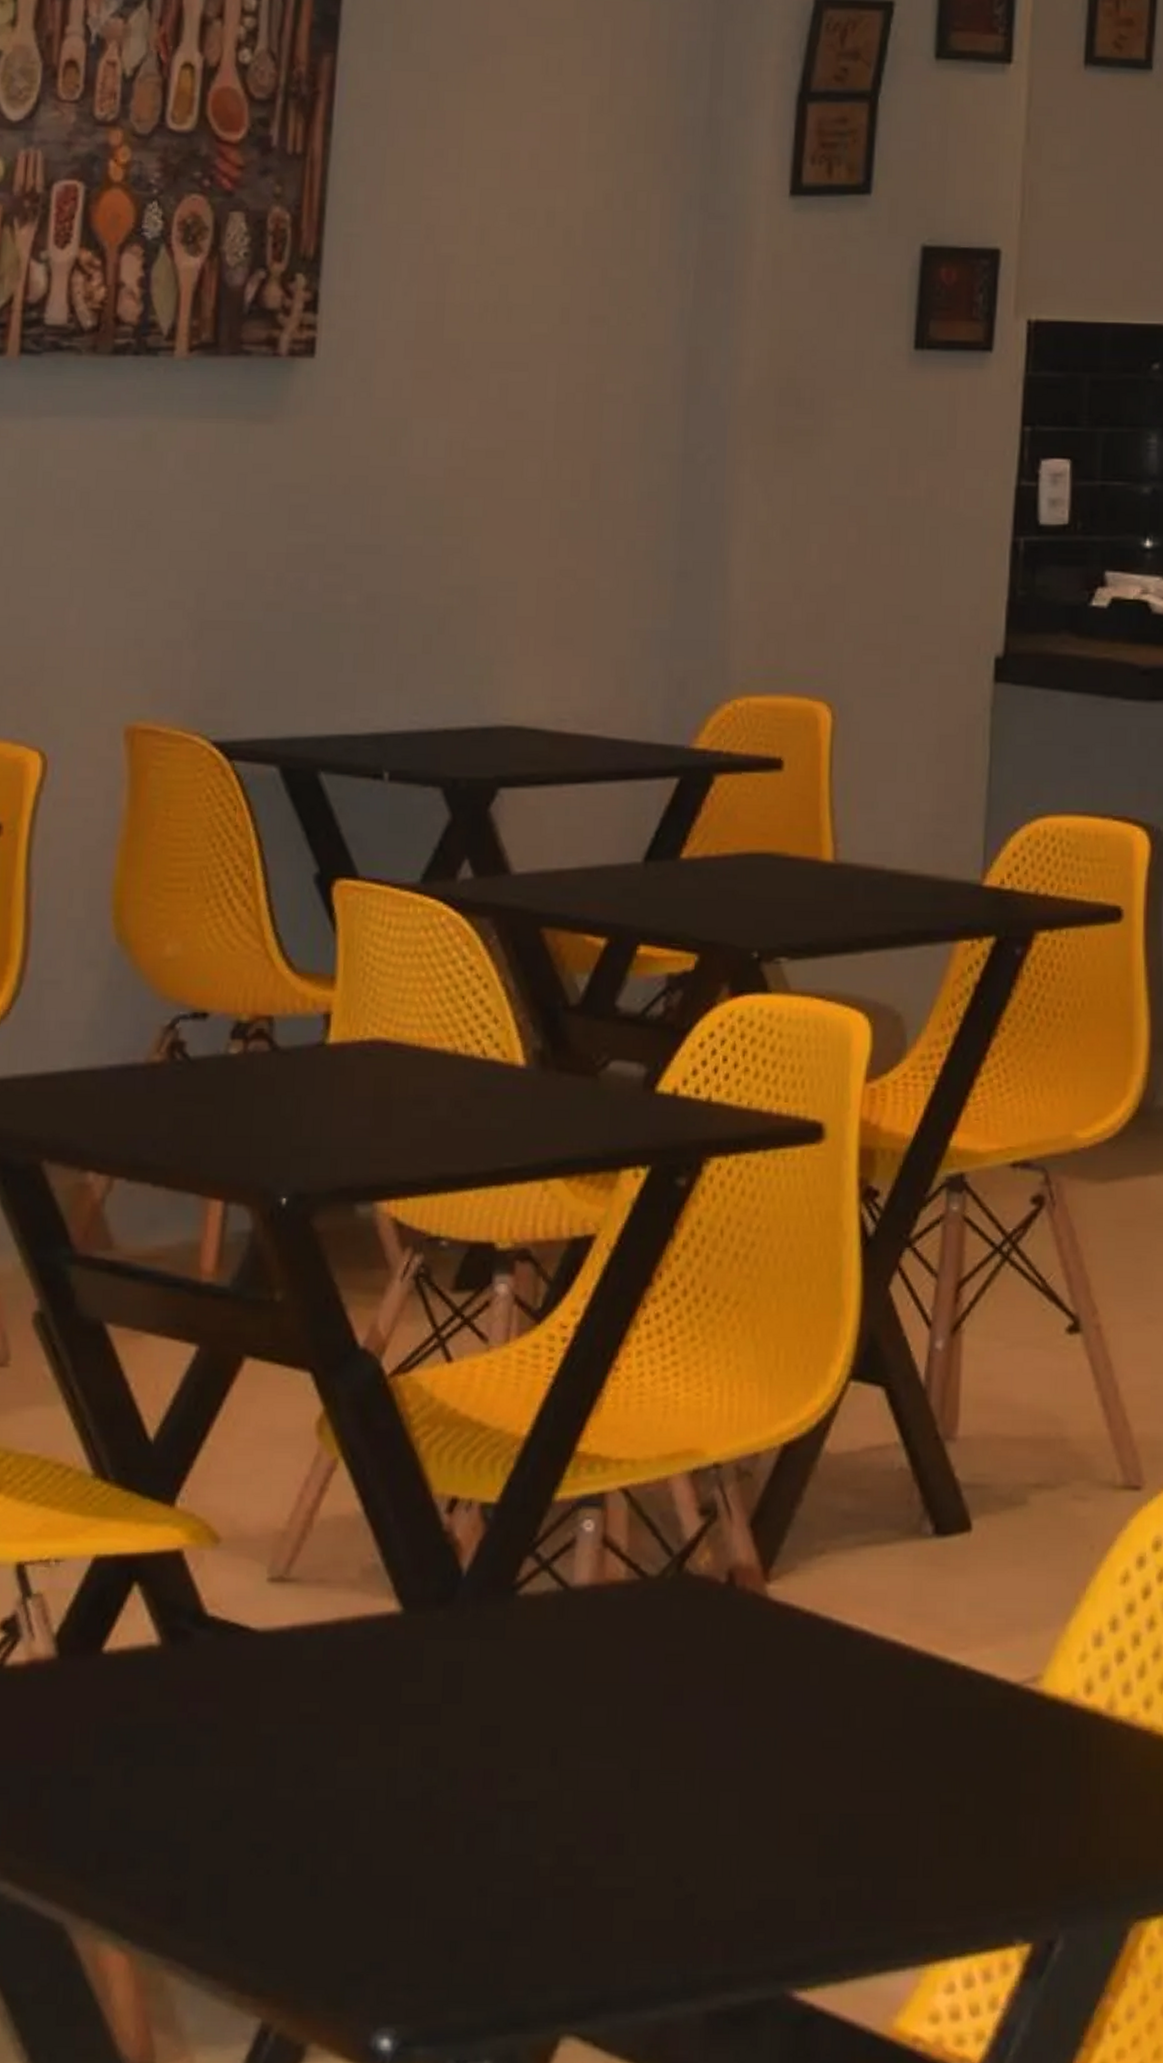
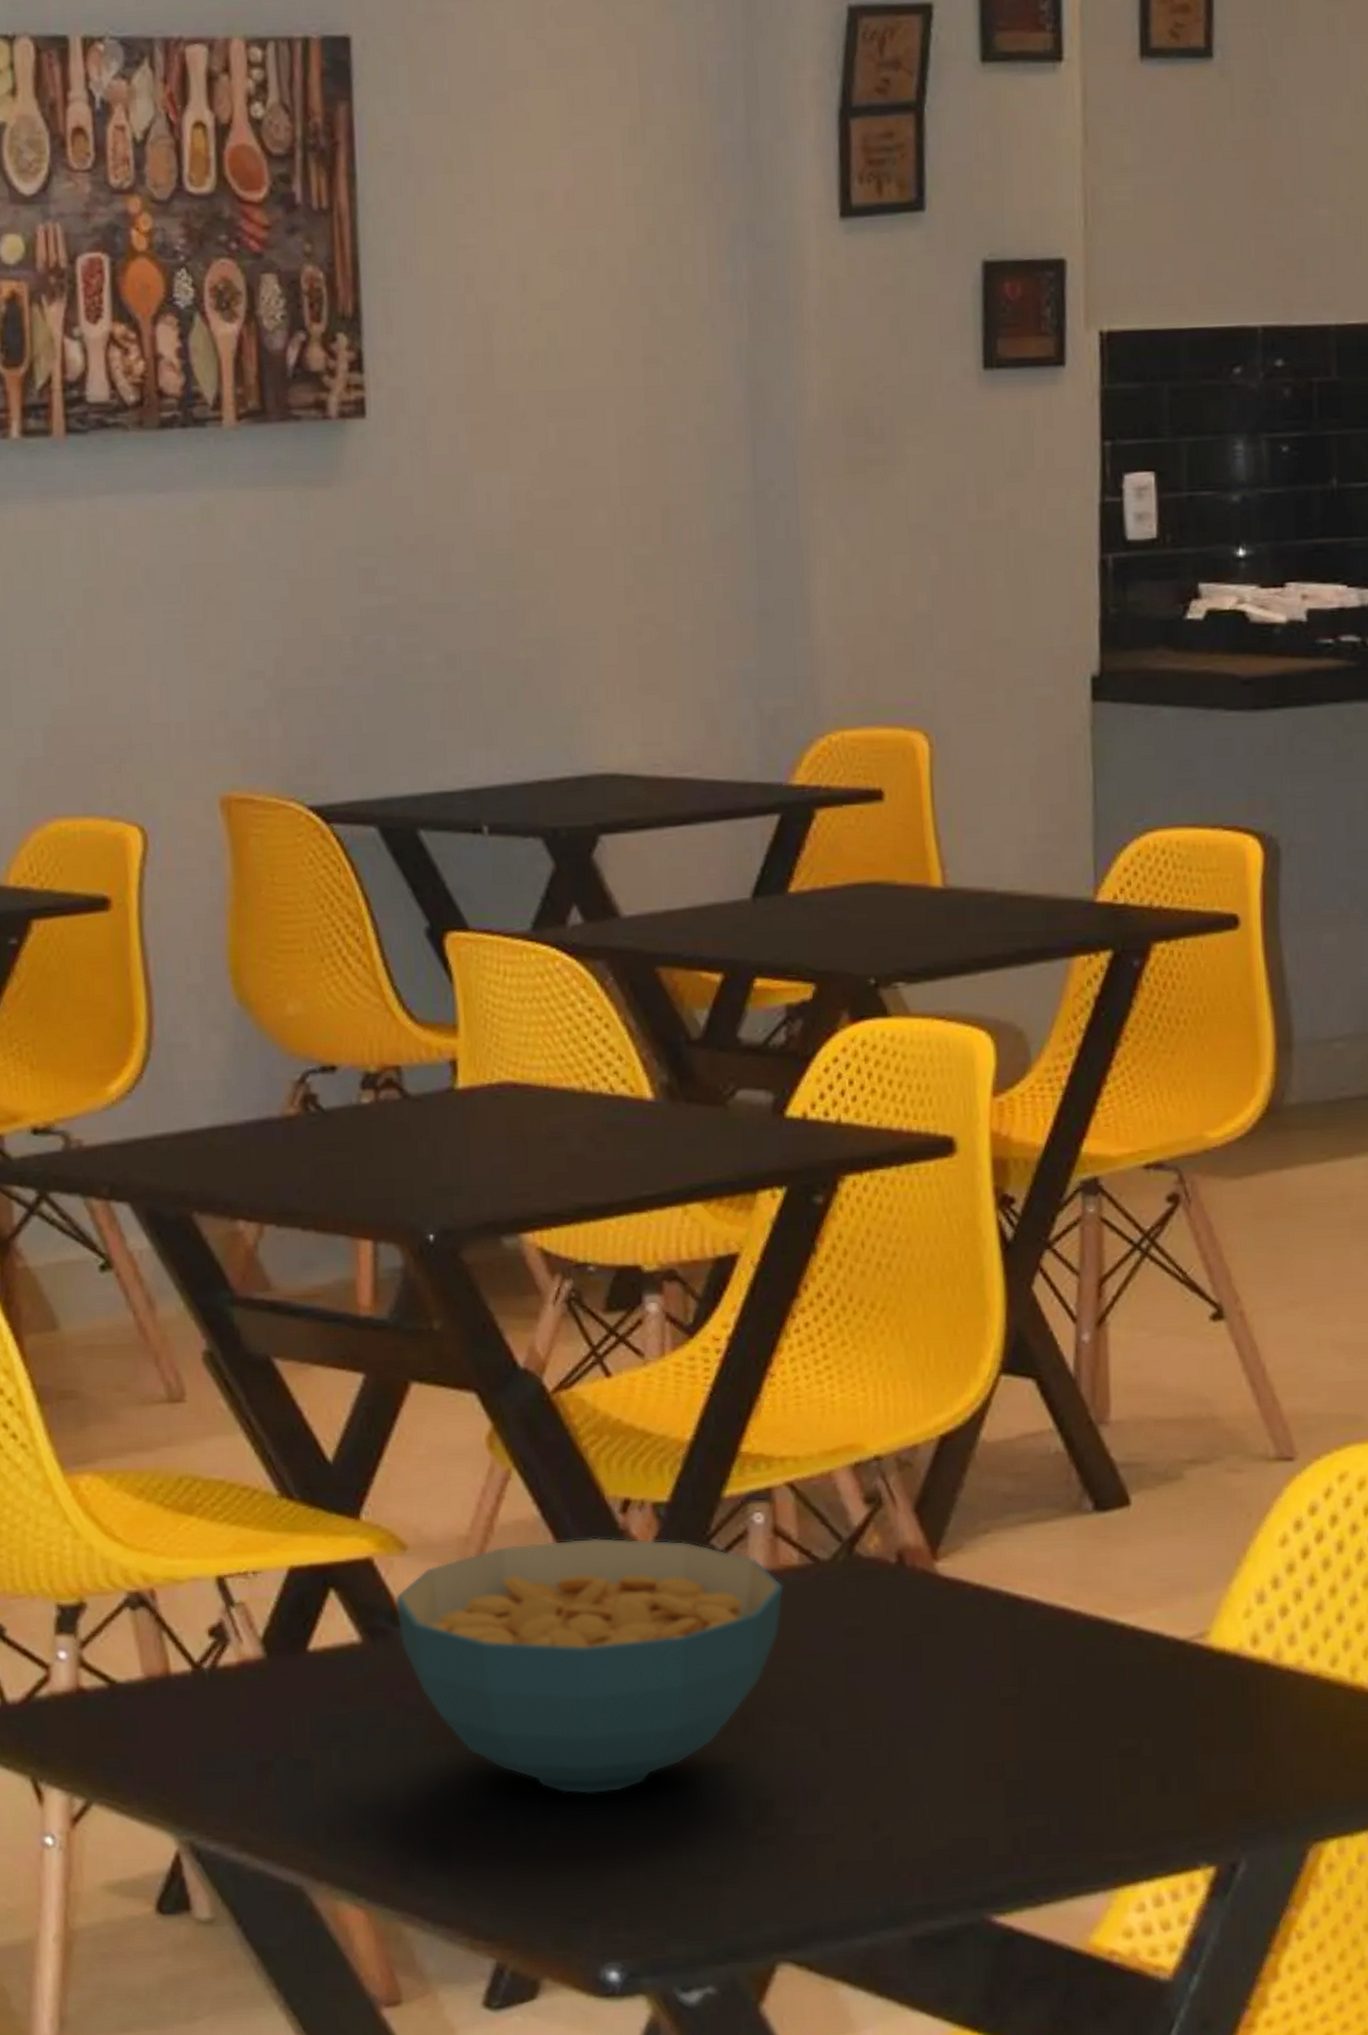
cereal bowl: none [199,1539,608,1831] -> present [394,1537,785,1795]

